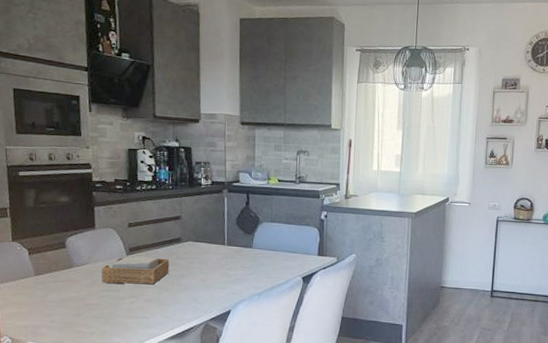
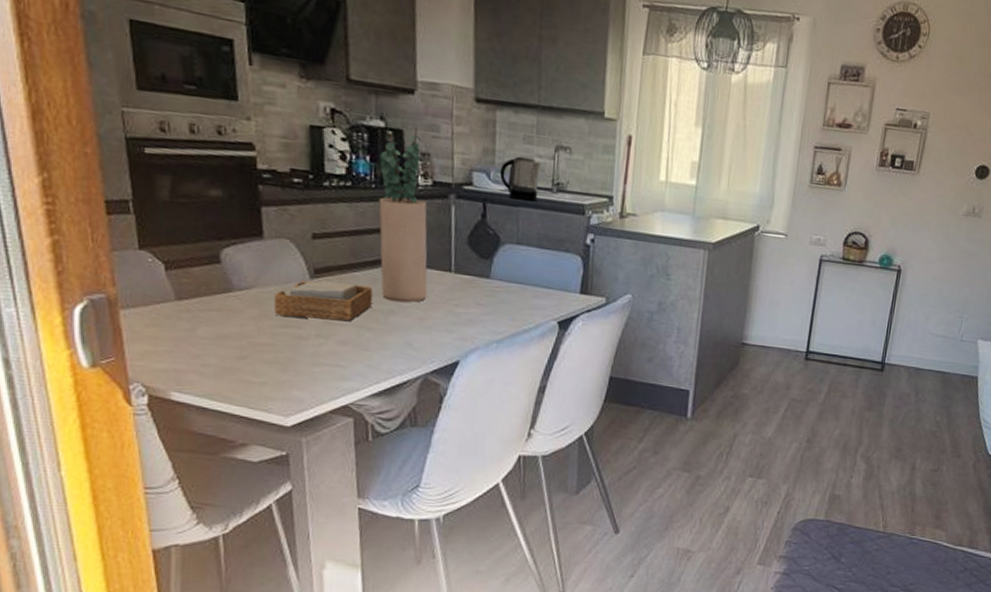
vase: none [174,145,208,269] -> present [378,127,428,303]
kettle: none [259,159,287,191] -> present [500,156,541,201]

